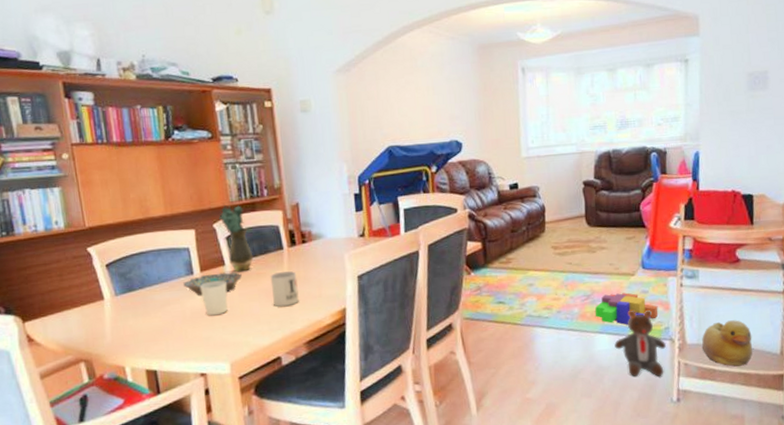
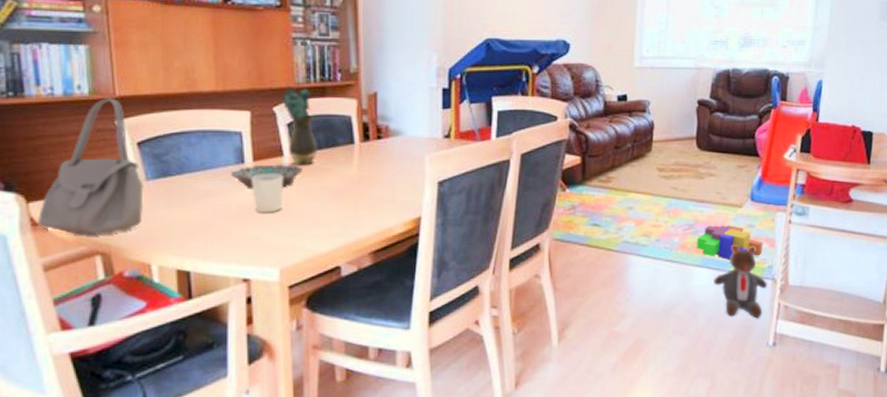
handbag: none [33,229,116,346] -> present [38,97,144,235]
mug: present [270,271,299,308] -> none [336,170,367,210]
rubber duck: present [702,320,753,367] -> none [805,263,857,314]

